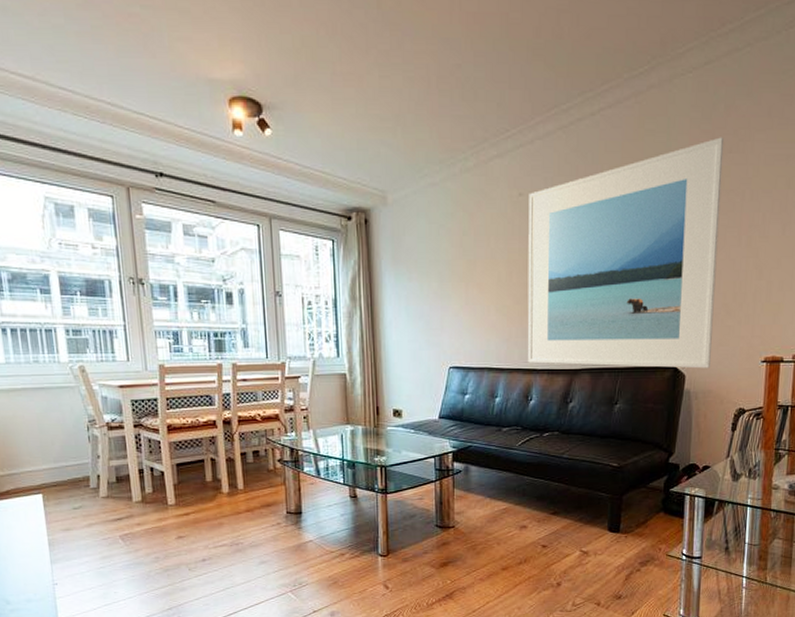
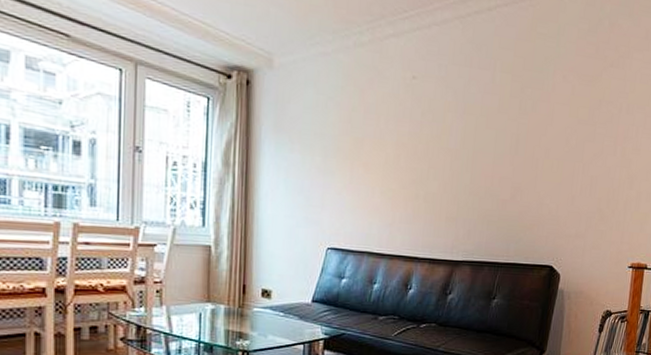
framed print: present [527,137,725,369] -> none [410,50,607,270]

